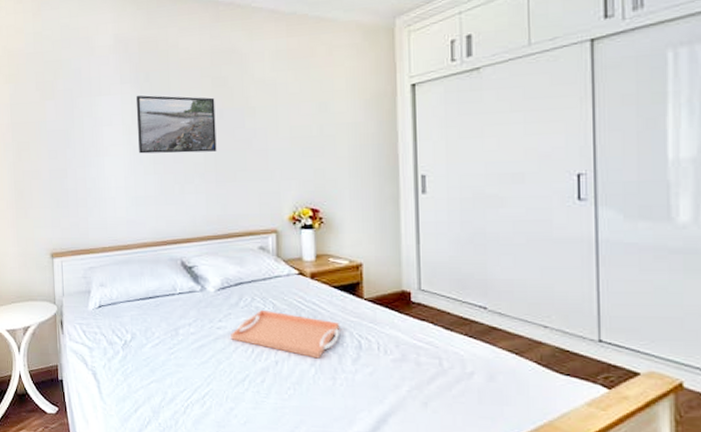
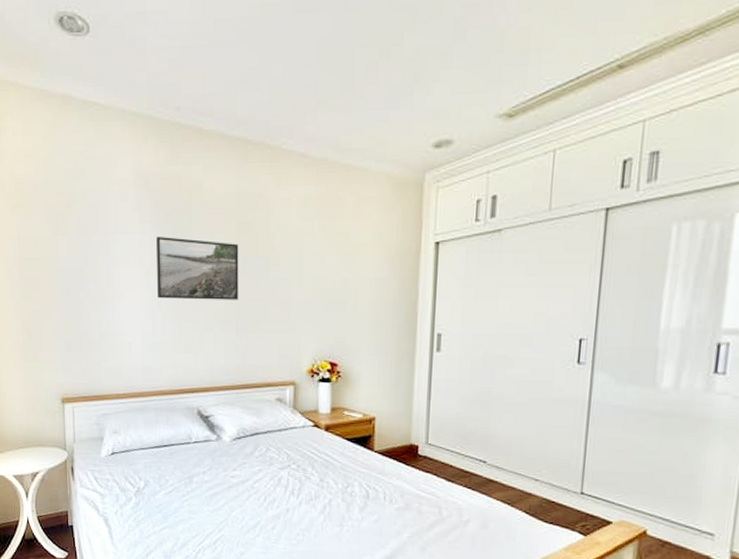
serving tray: present [231,309,340,359] -> none [244,459,351,507]

